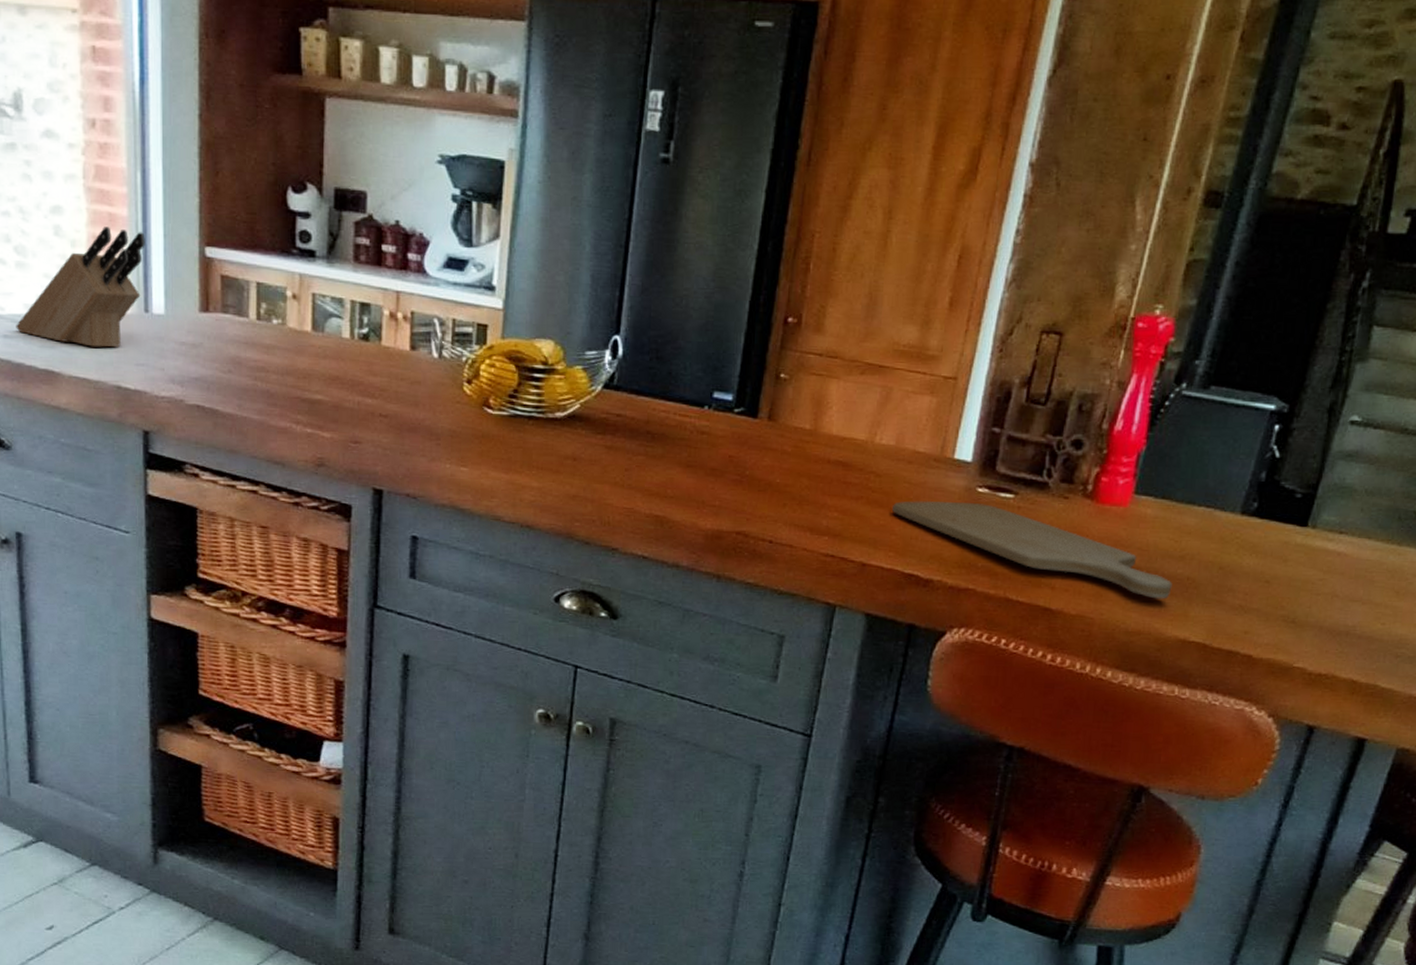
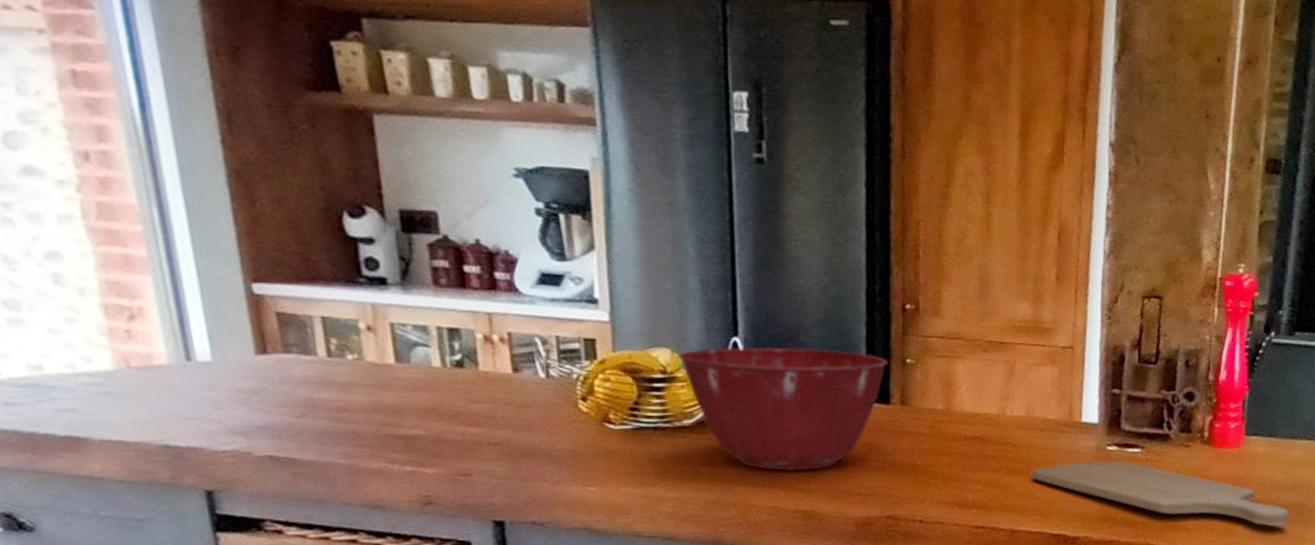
knife block: present [16,226,145,348] -> none [19,270,179,406]
mixing bowl: none [561,344,762,475] -> present [679,346,889,472]

